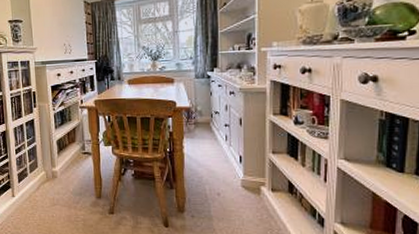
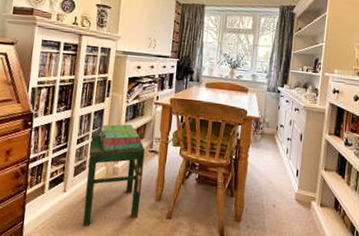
stool: none [27,142,83,225] -> present [82,133,145,227]
stack of books: none [34,130,74,158] -> present [99,124,141,152]

